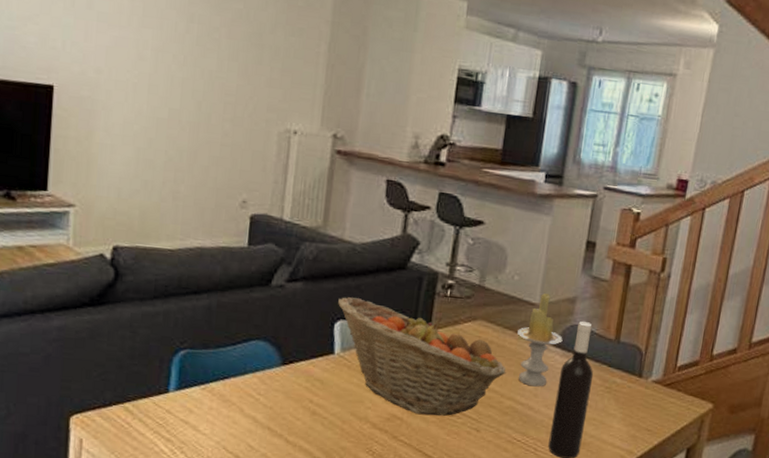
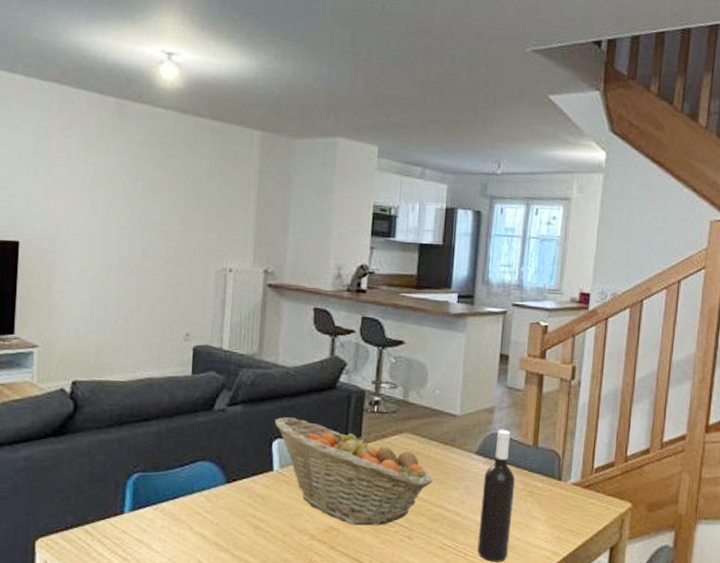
candle: present [517,293,563,387] -> none [441,405,484,494]

